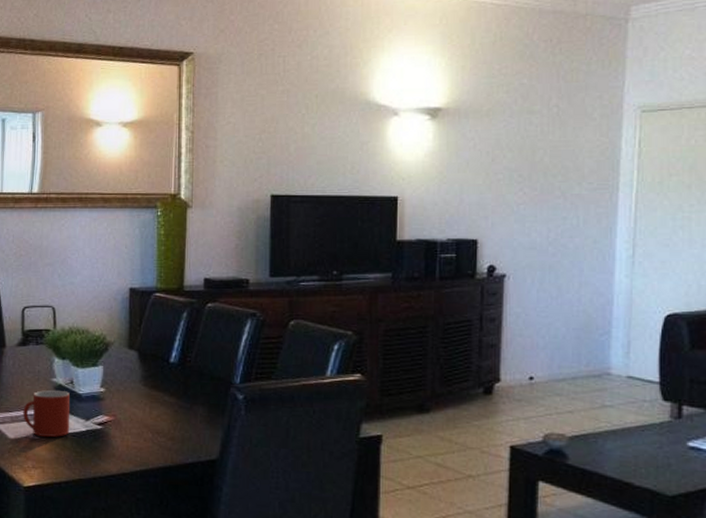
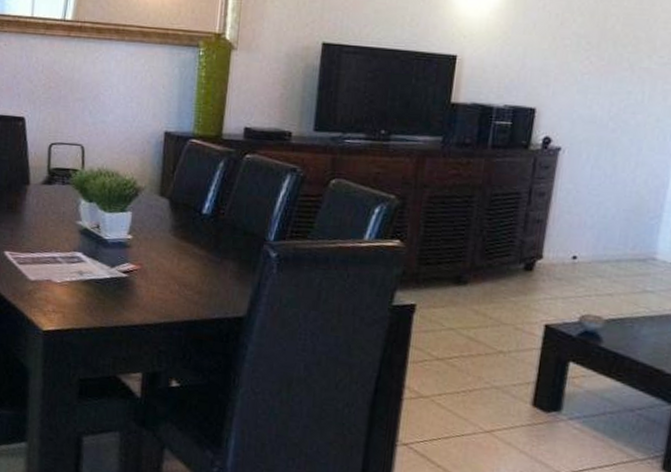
mug: present [23,390,70,438] -> none [45,233,95,283]

